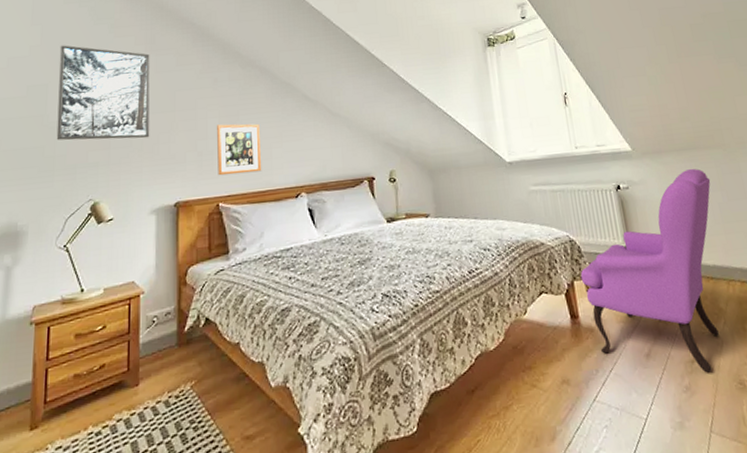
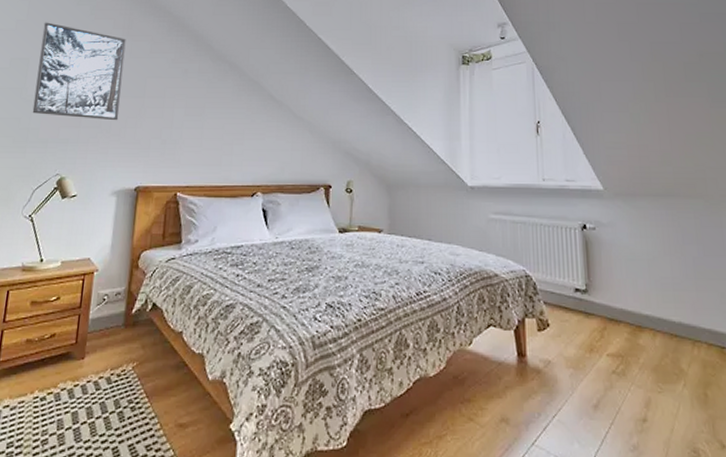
picture frame: present [217,123,262,176] -> none [179,115,224,166]
armchair: present [580,168,719,373] -> none [533,216,687,435]

